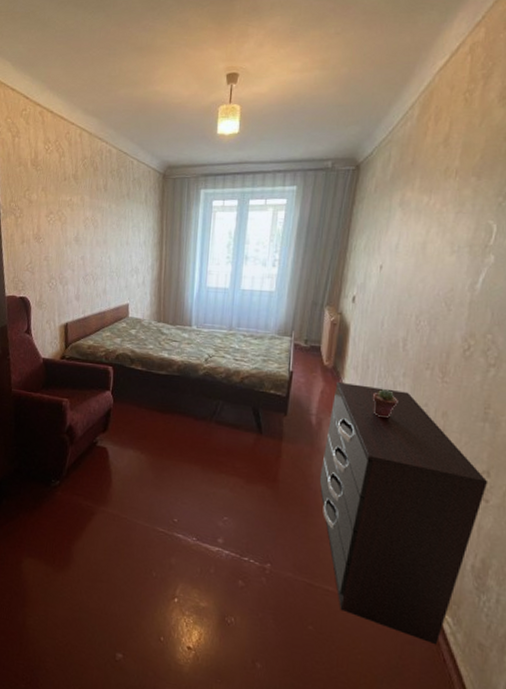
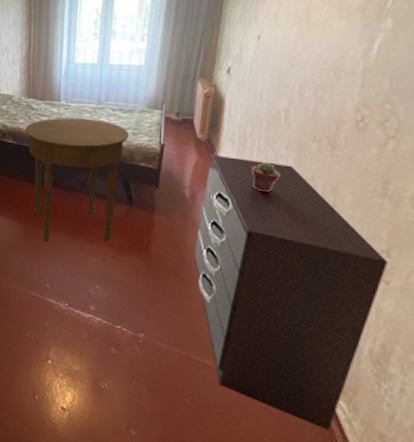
side table: none [154,343,259,474] -> present [25,118,129,242]

